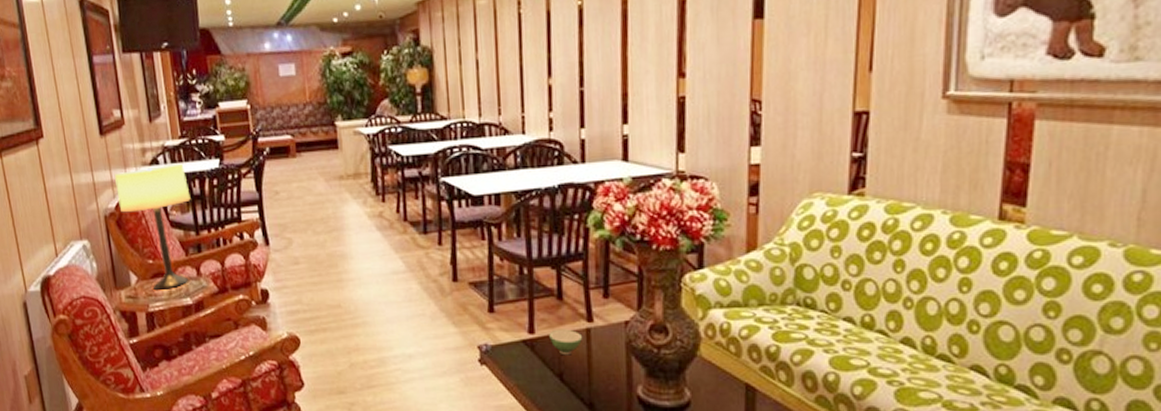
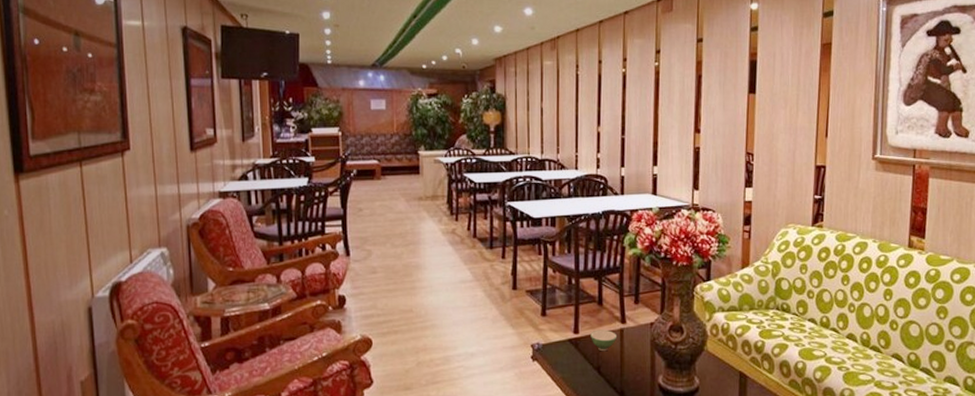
table lamp: present [115,163,191,291] -> none [202,180,277,297]

